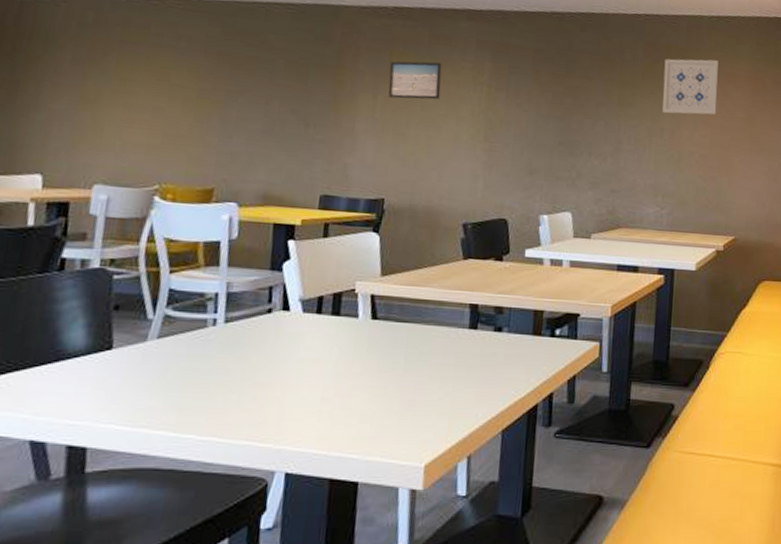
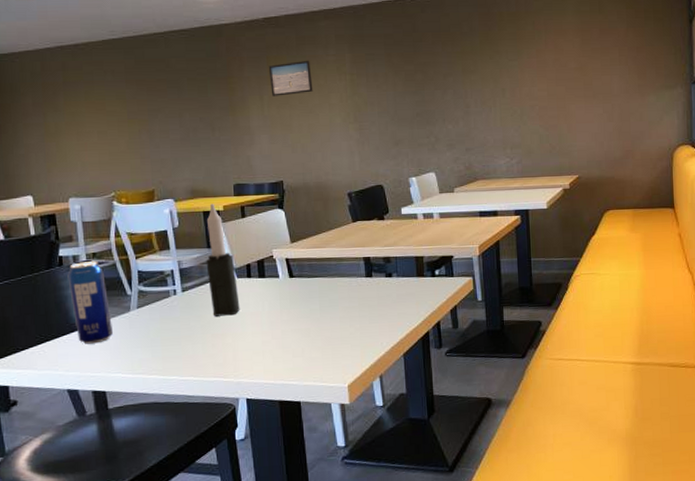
beverage can: none [62,268,121,380] -> present [67,260,113,344]
candle: none [261,215,303,360] -> present [206,203,240,317]
wall art: present [662,58,719,115] -> none [499,18,551,75]

